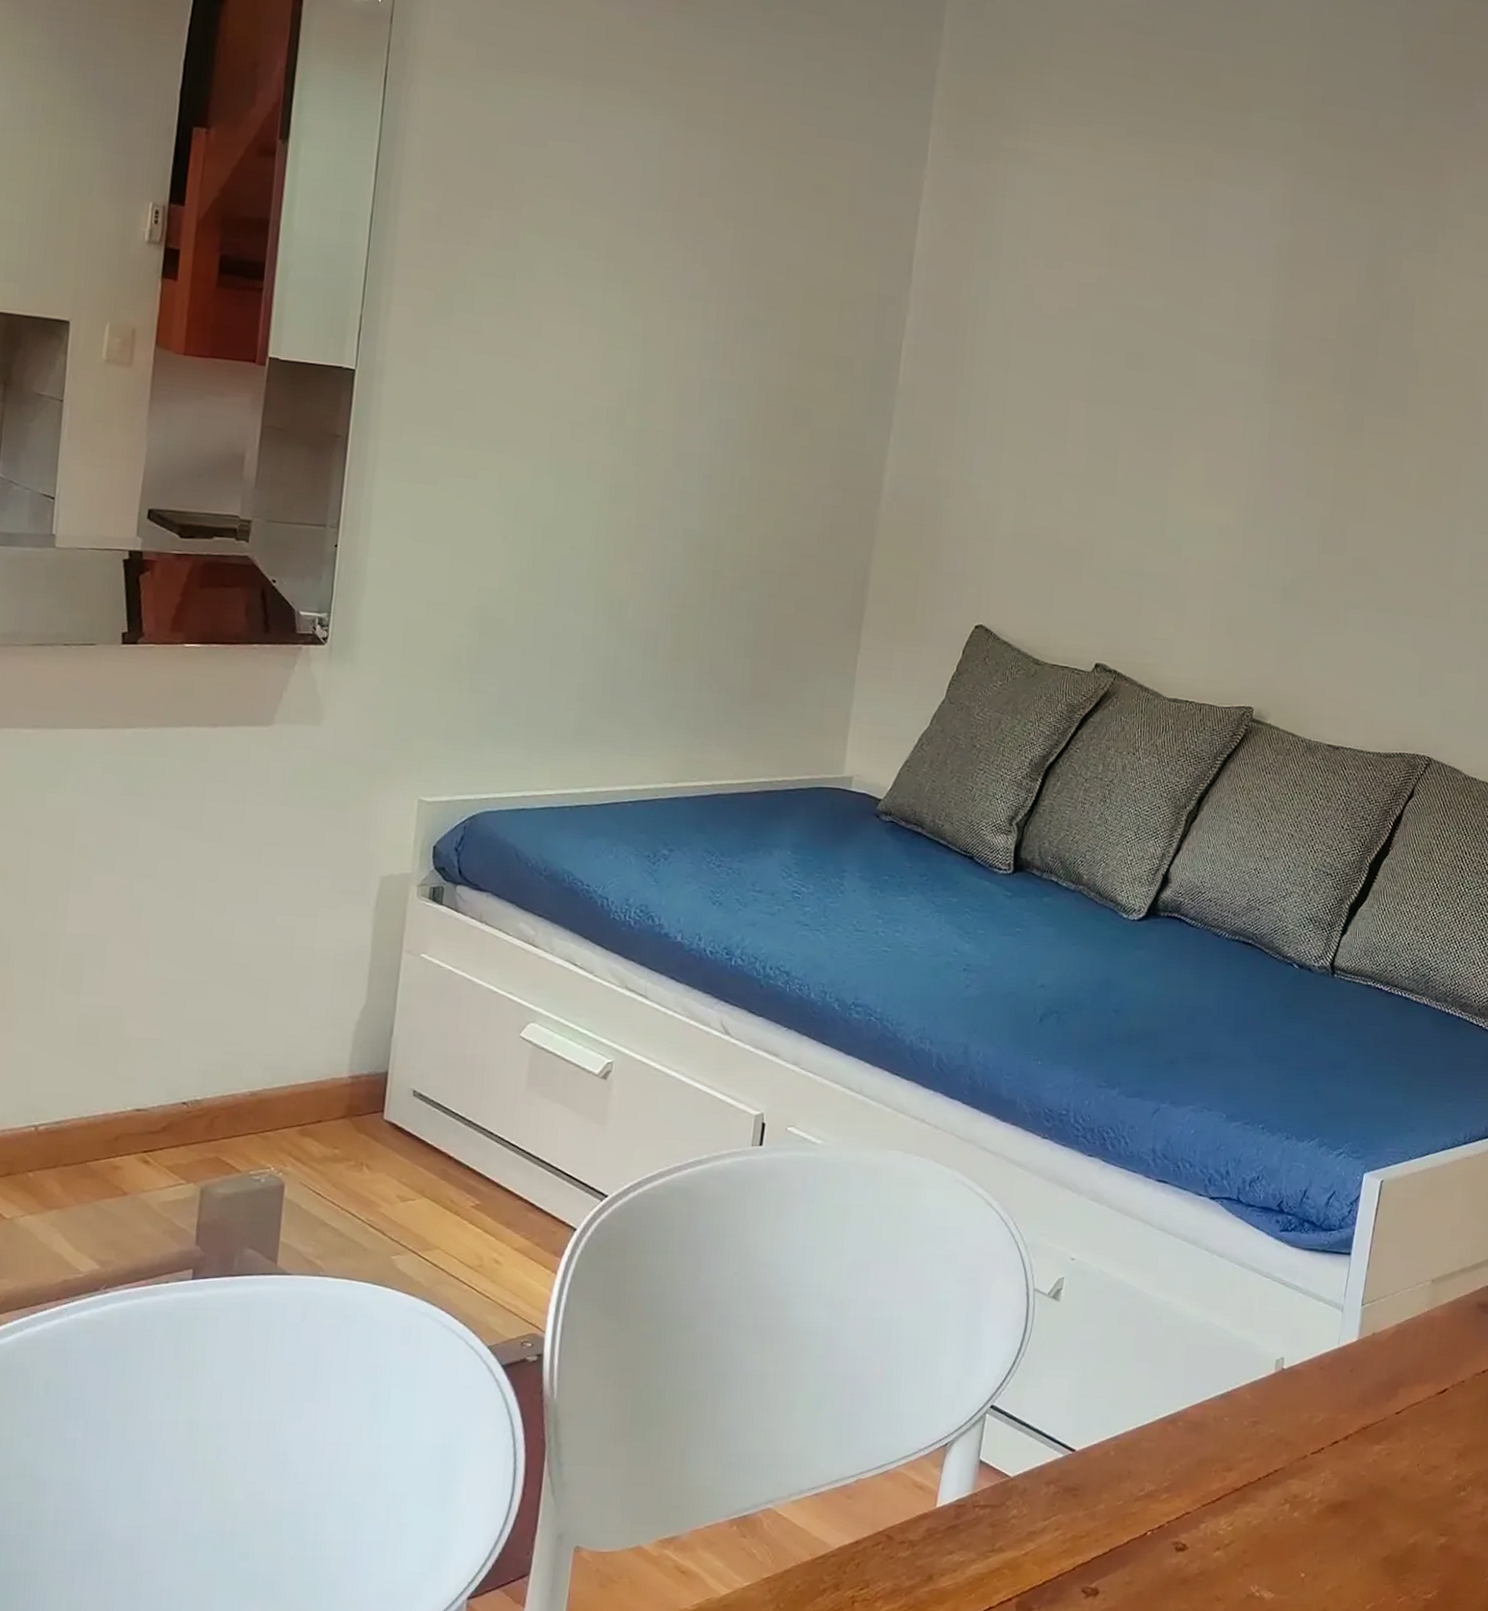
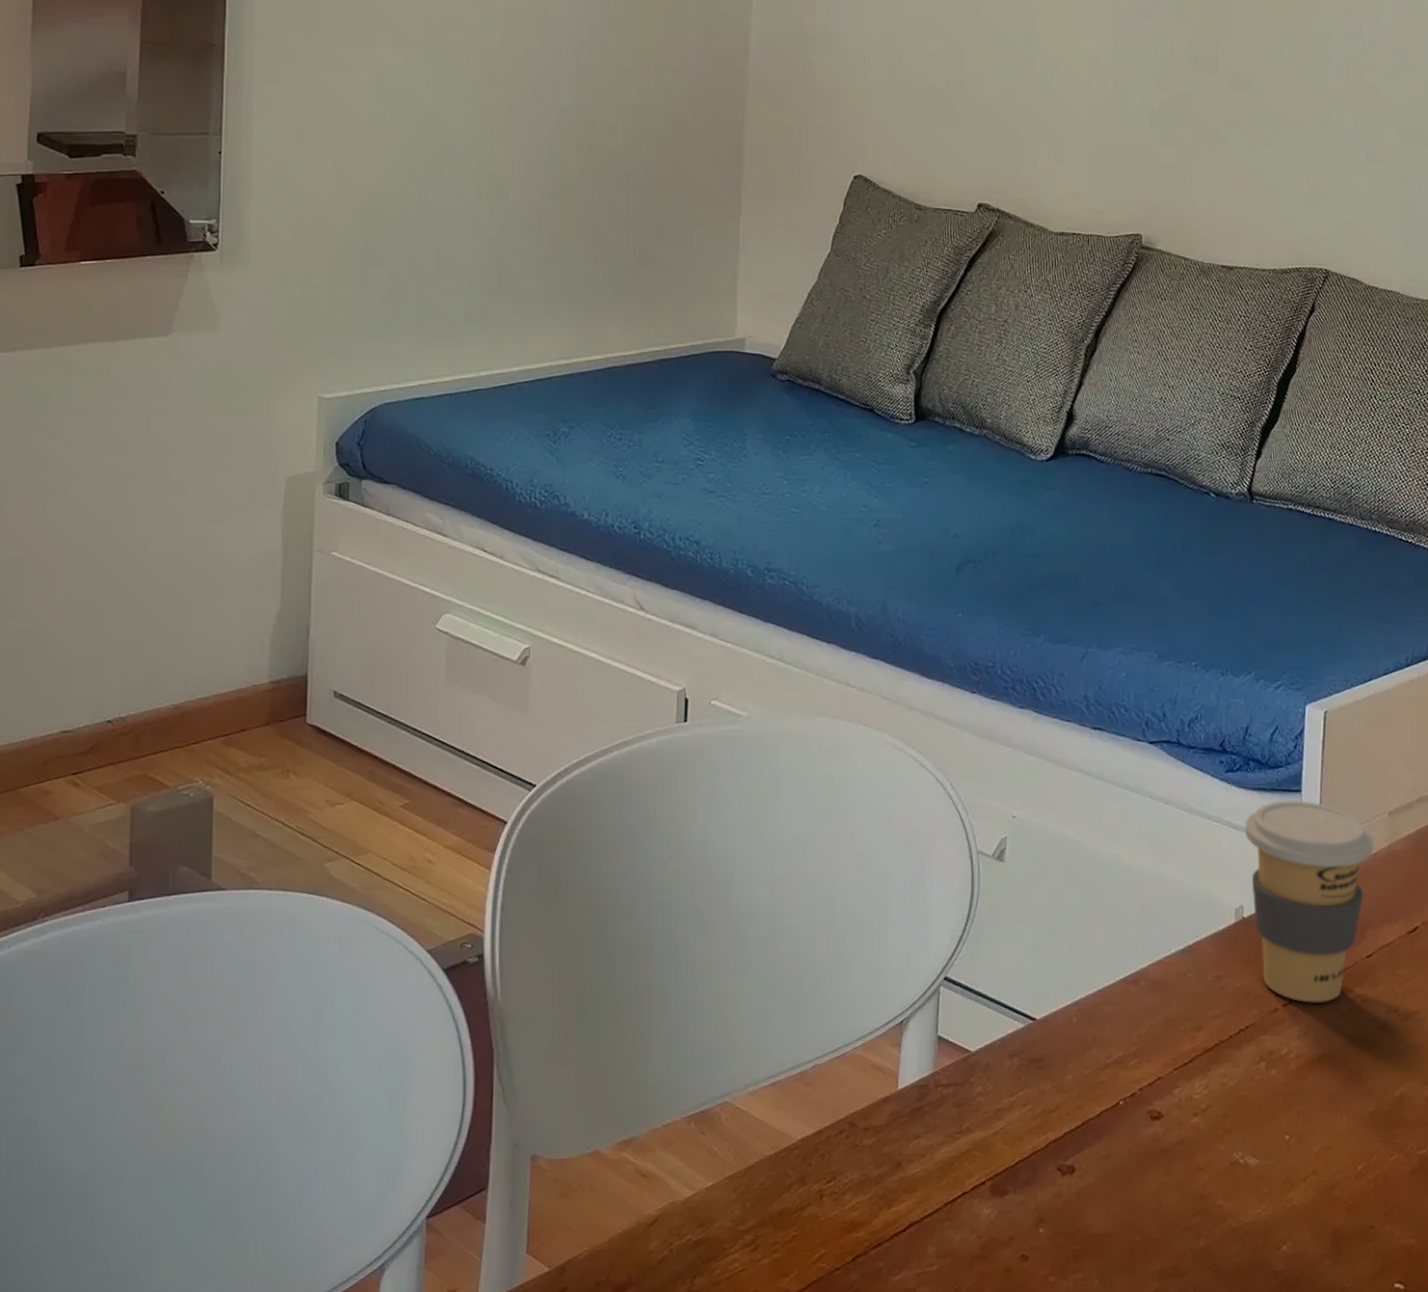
coffee cup: none [1293,1261,1415,1453] -> present [1244,800,1374,1003]

